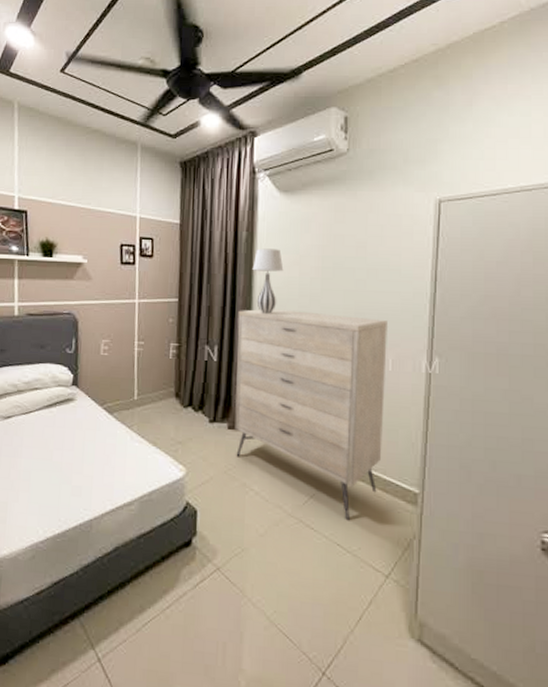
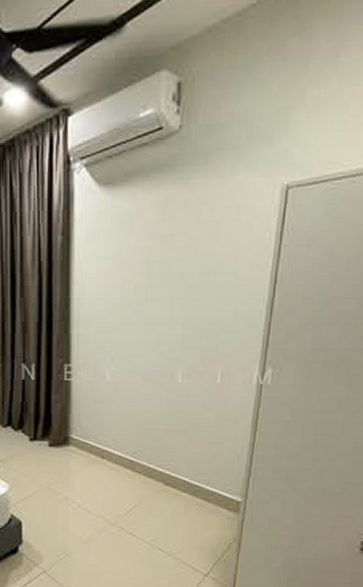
dresser: present [235,308,387,521] -> none [55,322,218,528]
table lamp: present [252,248,284,314] -> none [69,254,104,328]

